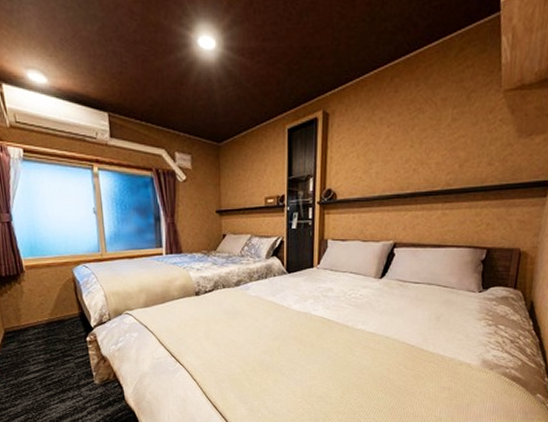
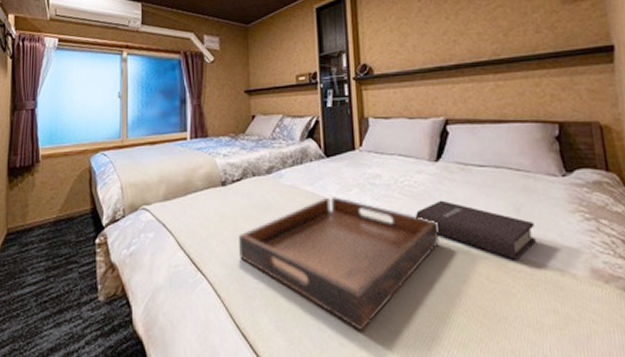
serving tray: none [211,306,374,403] -> present [239,197,439,332]
book: none [357,309,449,354] -> present [416,200,536,260]

